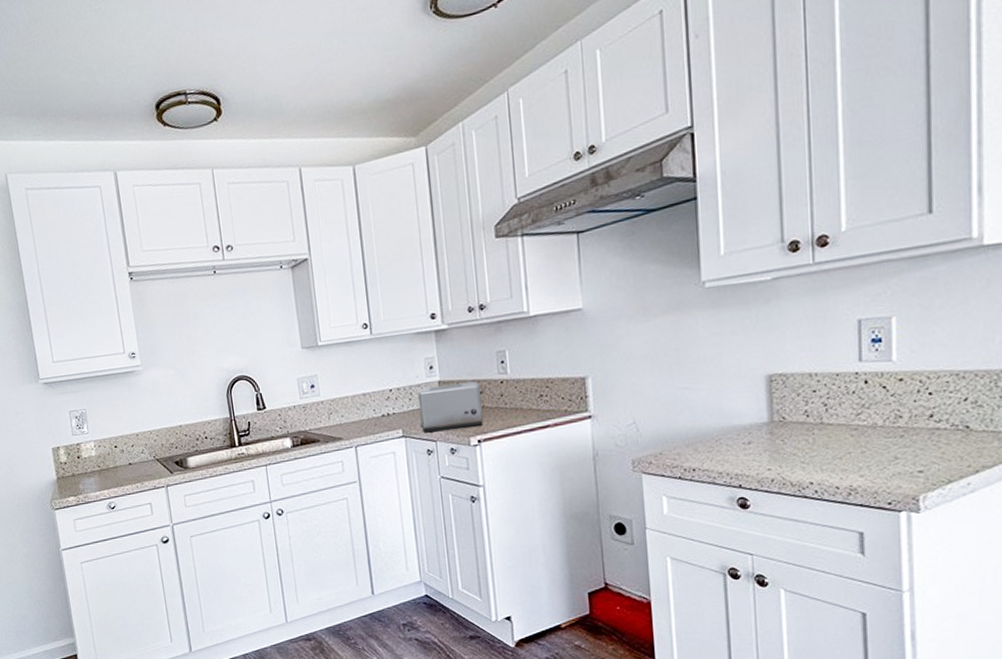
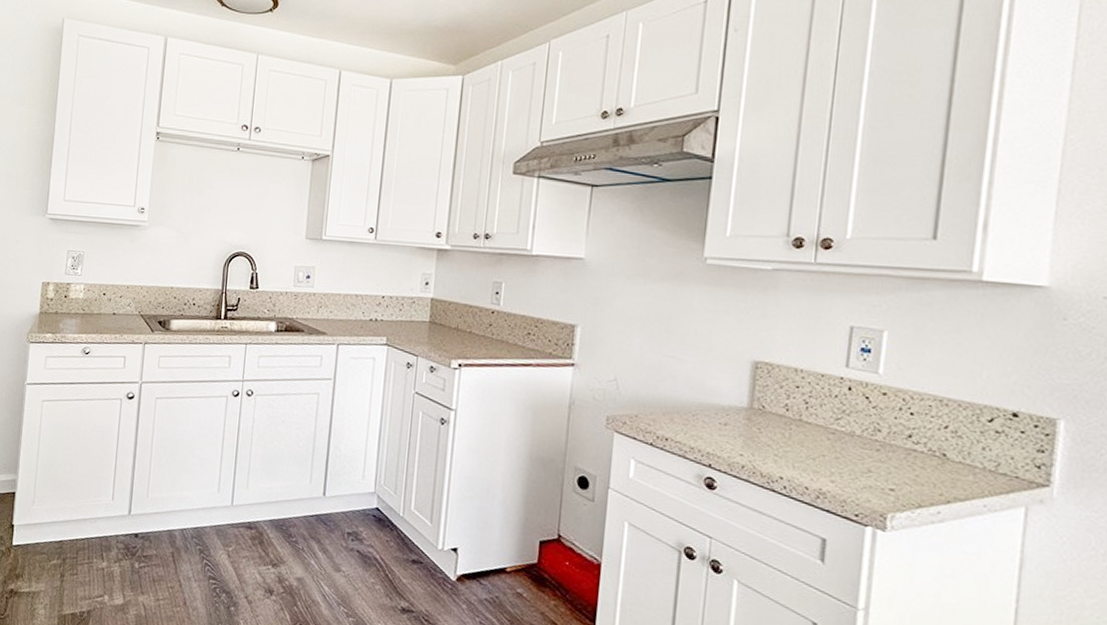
toaster: present [417,381,484,433] -> none [404,301,473,351]

